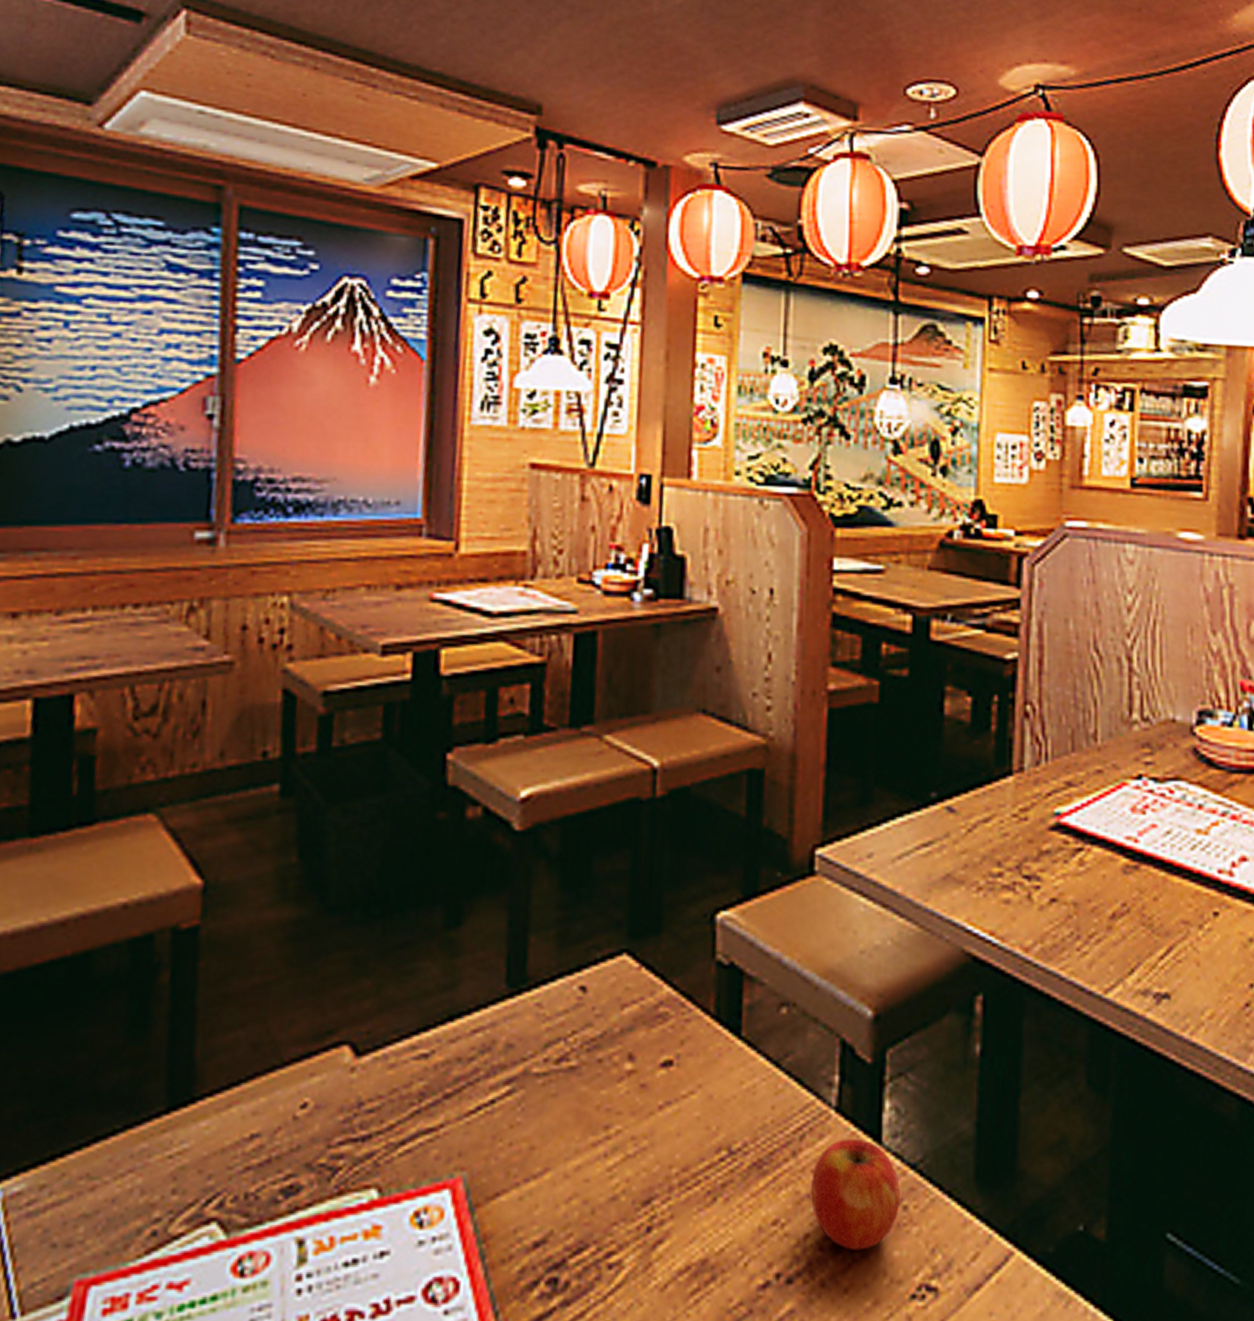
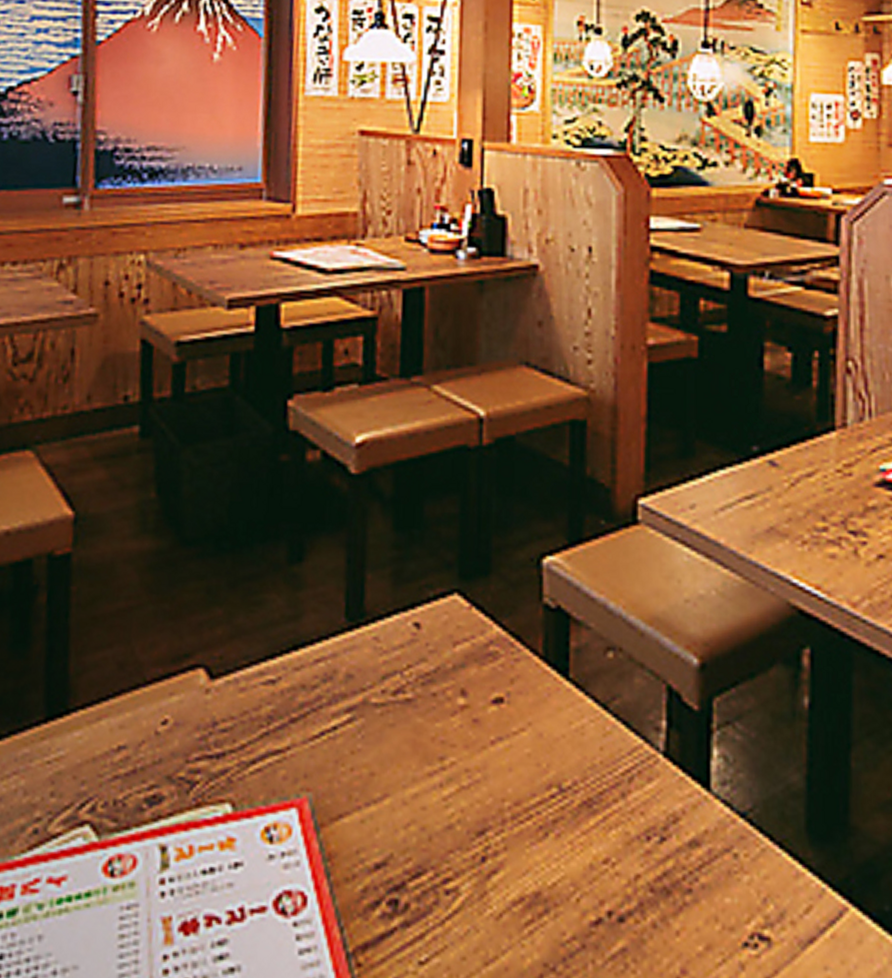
apple: present [811,1139,900,1250] -> none [641,783,730,895]

